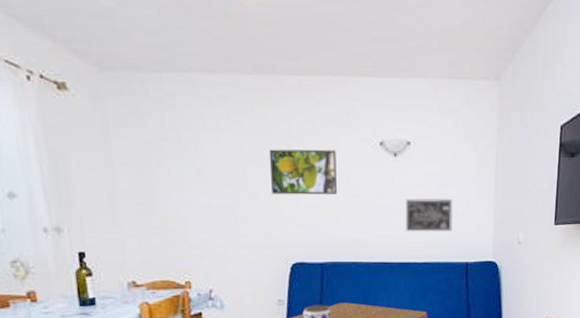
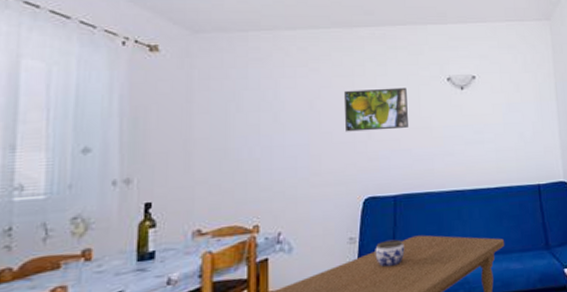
wall art: present [406,198,453,232] -> none [475,124,521,159]

